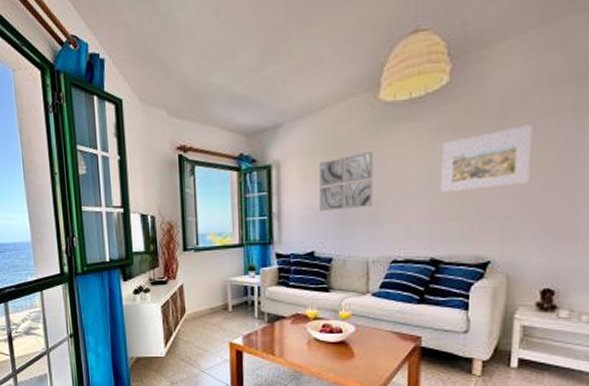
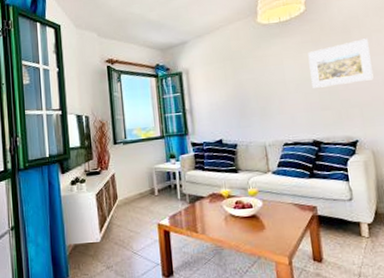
wall art: present [320,150,374,211] -> none [219,59,263,107]

